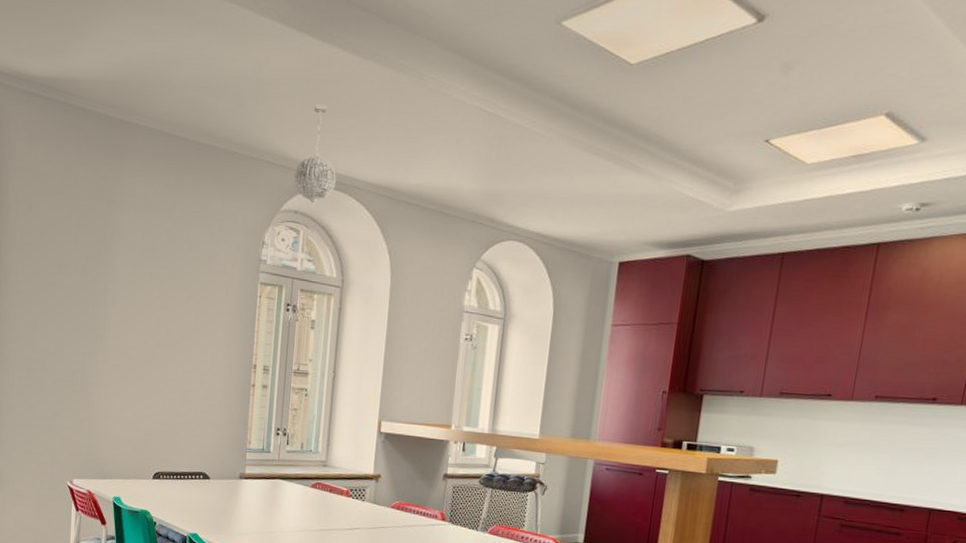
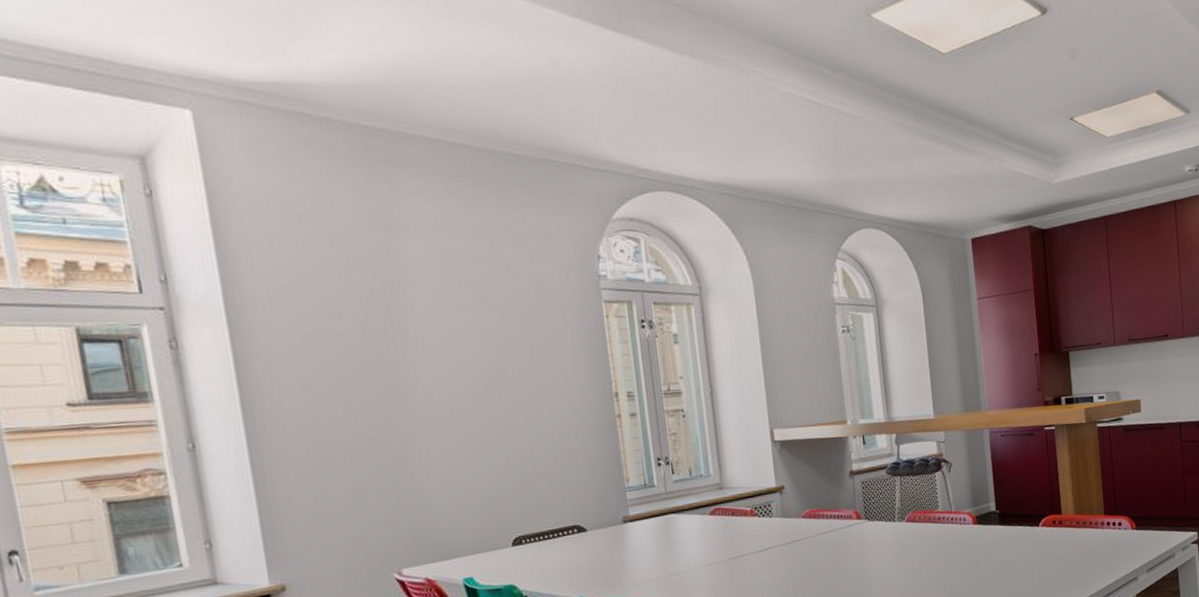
pendant light: present [293,103,337,206] -> none [620,101,672,212]

